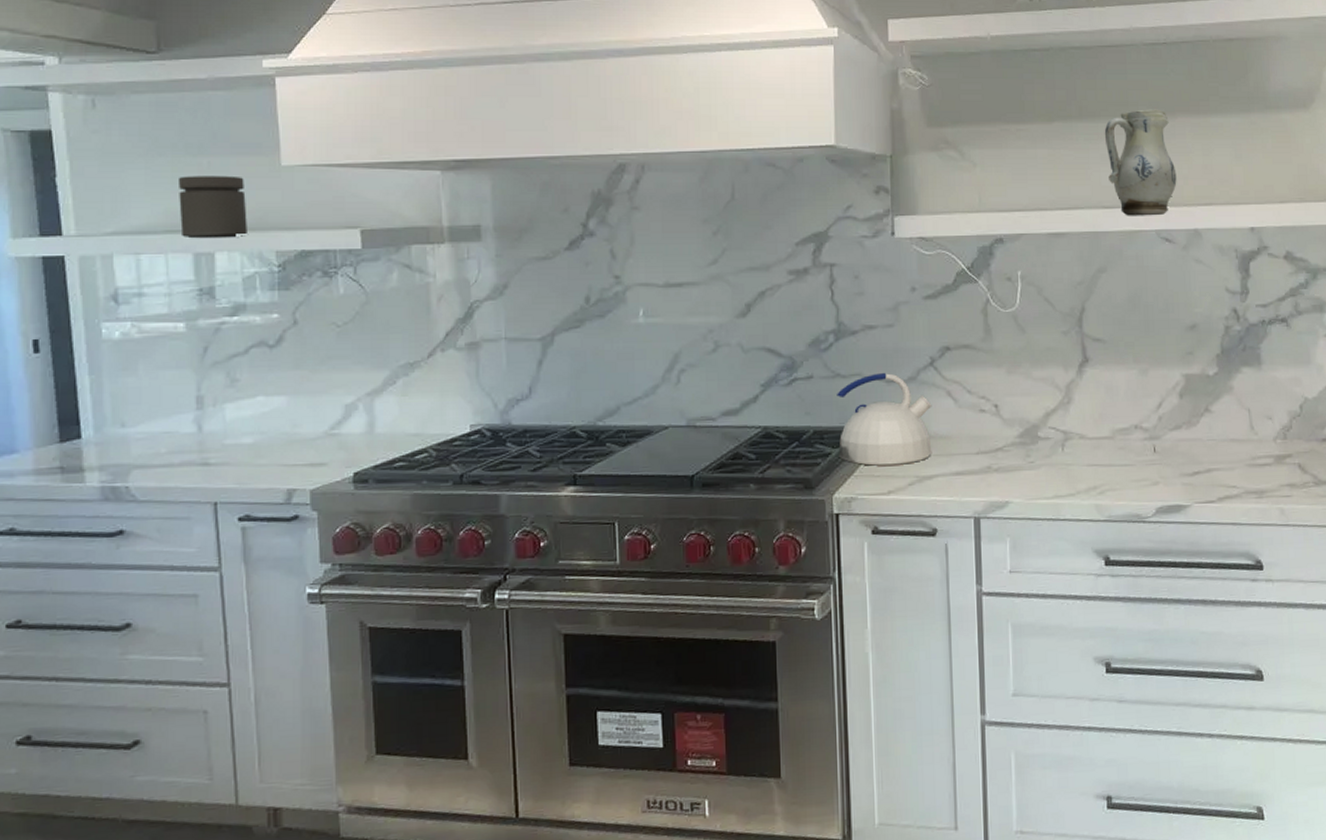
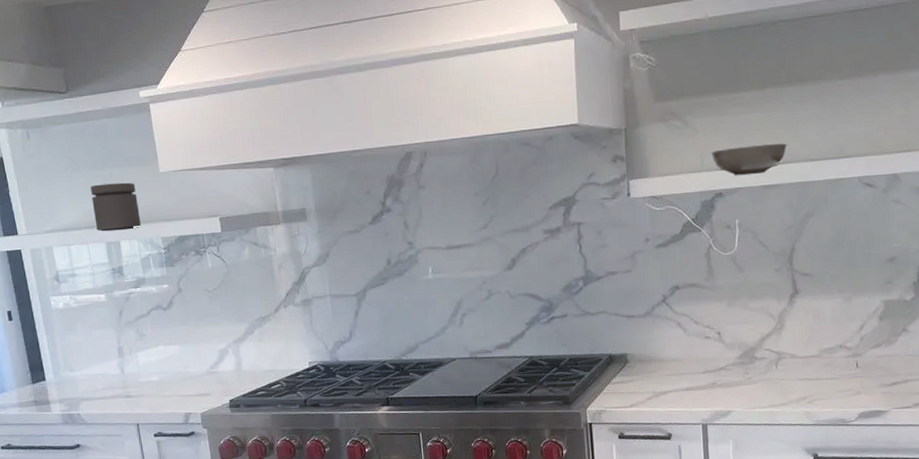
kettle: present [837,372,932,466] -> none [587,309,666,385]
bowl: none [991,186,1078,220] -> present [711,143,788,176]
ceramic pitcher: present [1104,109,1177,216] -> none [811,69,878,167]

